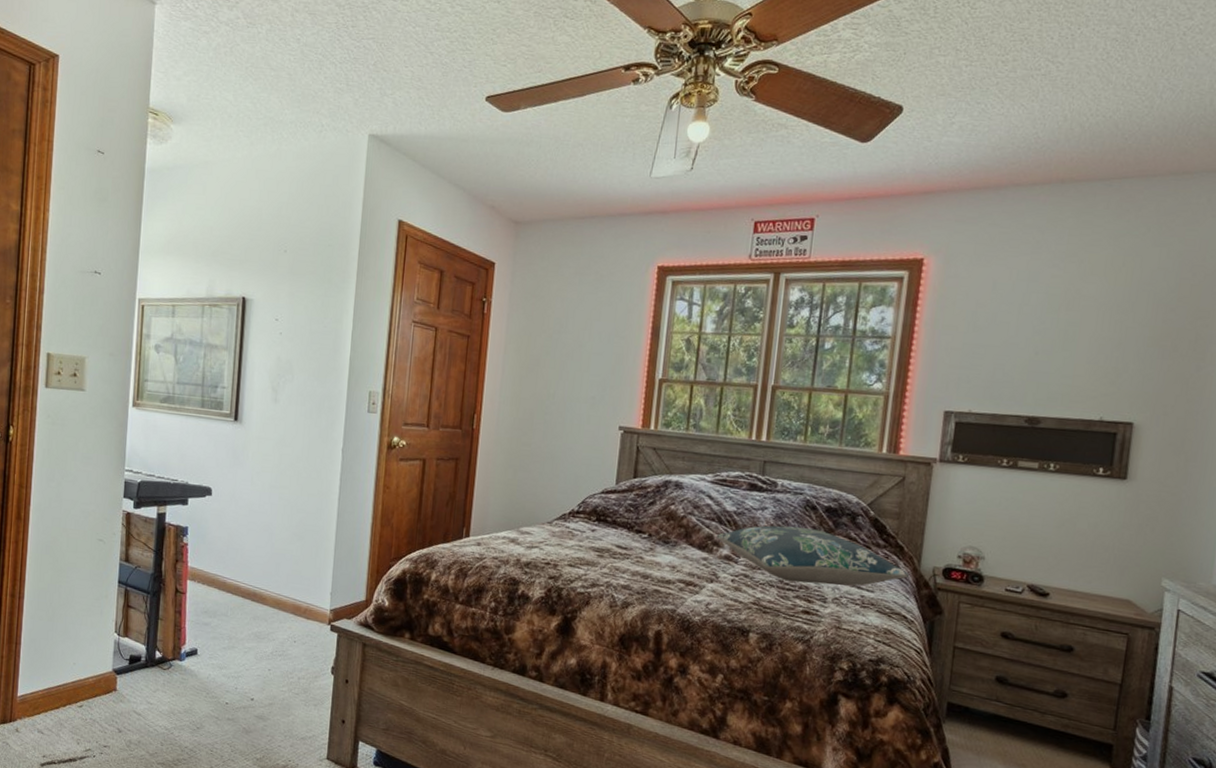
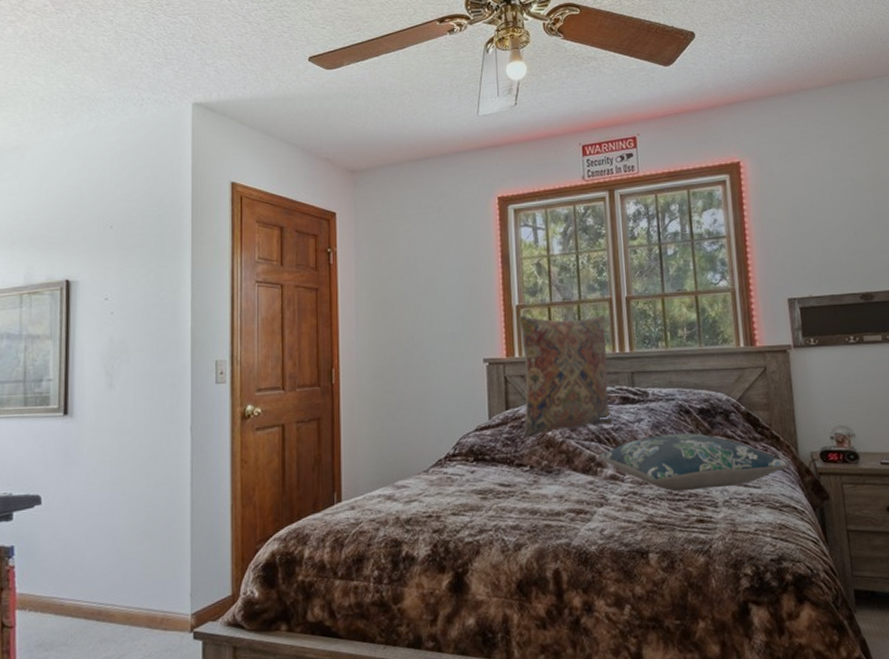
pillow: none [648,389,747,509] -> present [519,315,613,438]

